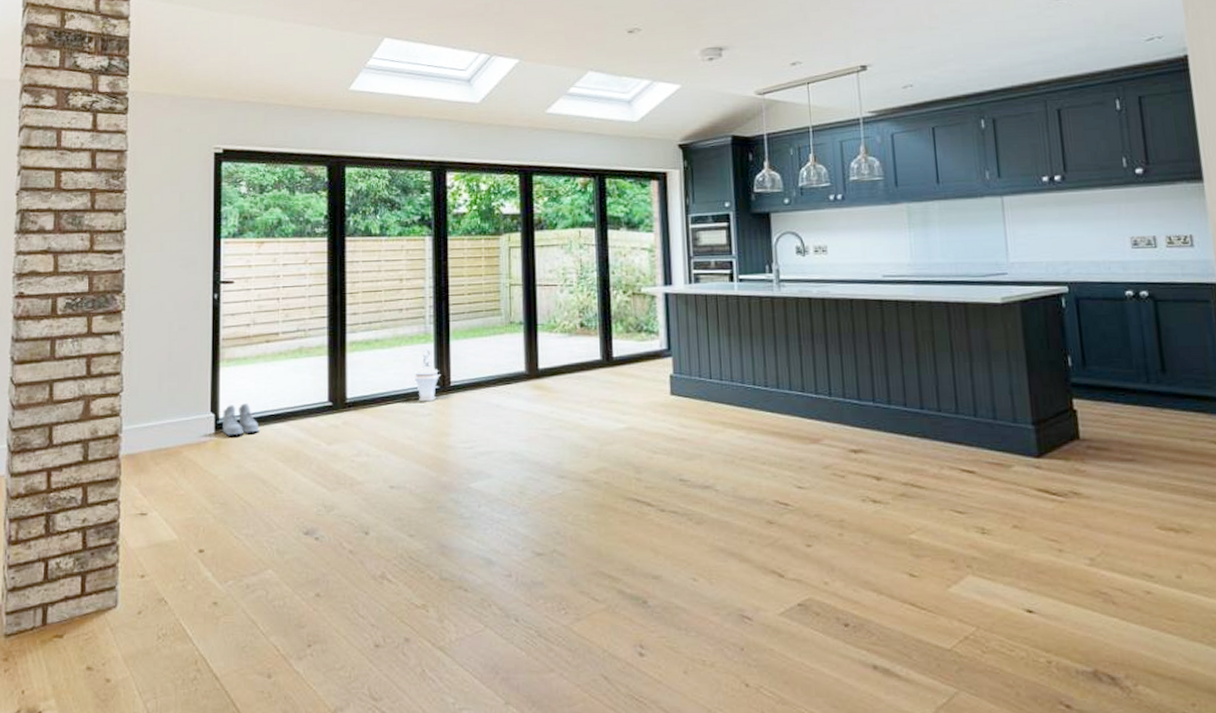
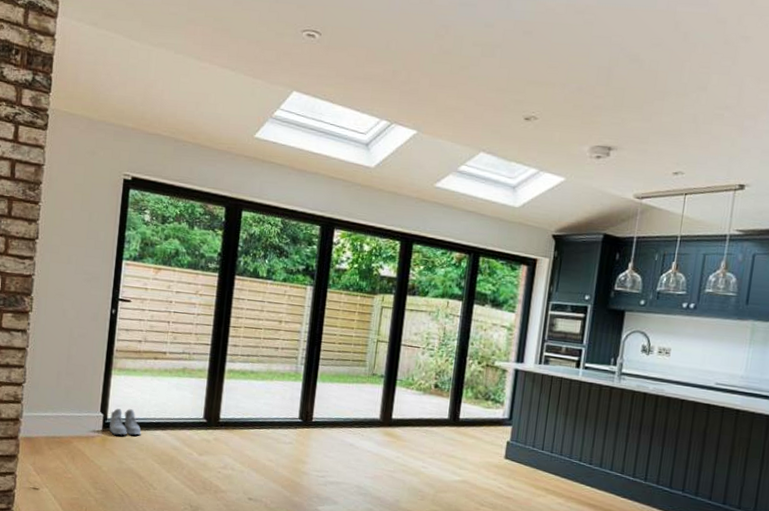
lantern: present [412,348,440,401] -> none [280,386,304,432]

